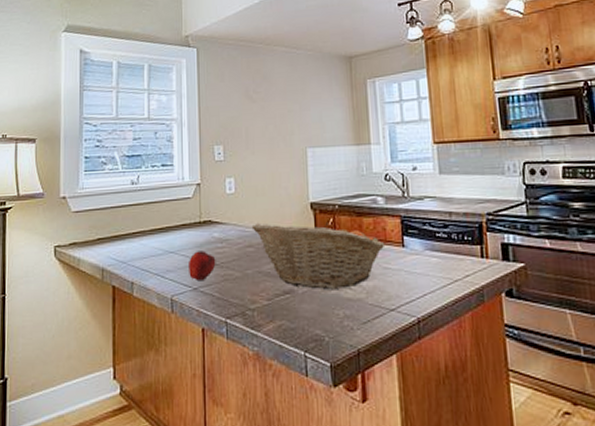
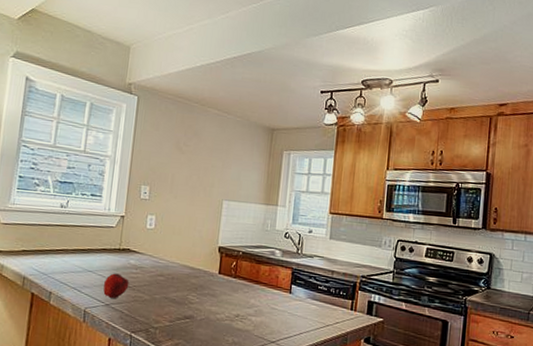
fruit basket: present [251,221,386,289] -> none [164,257,276,320]

